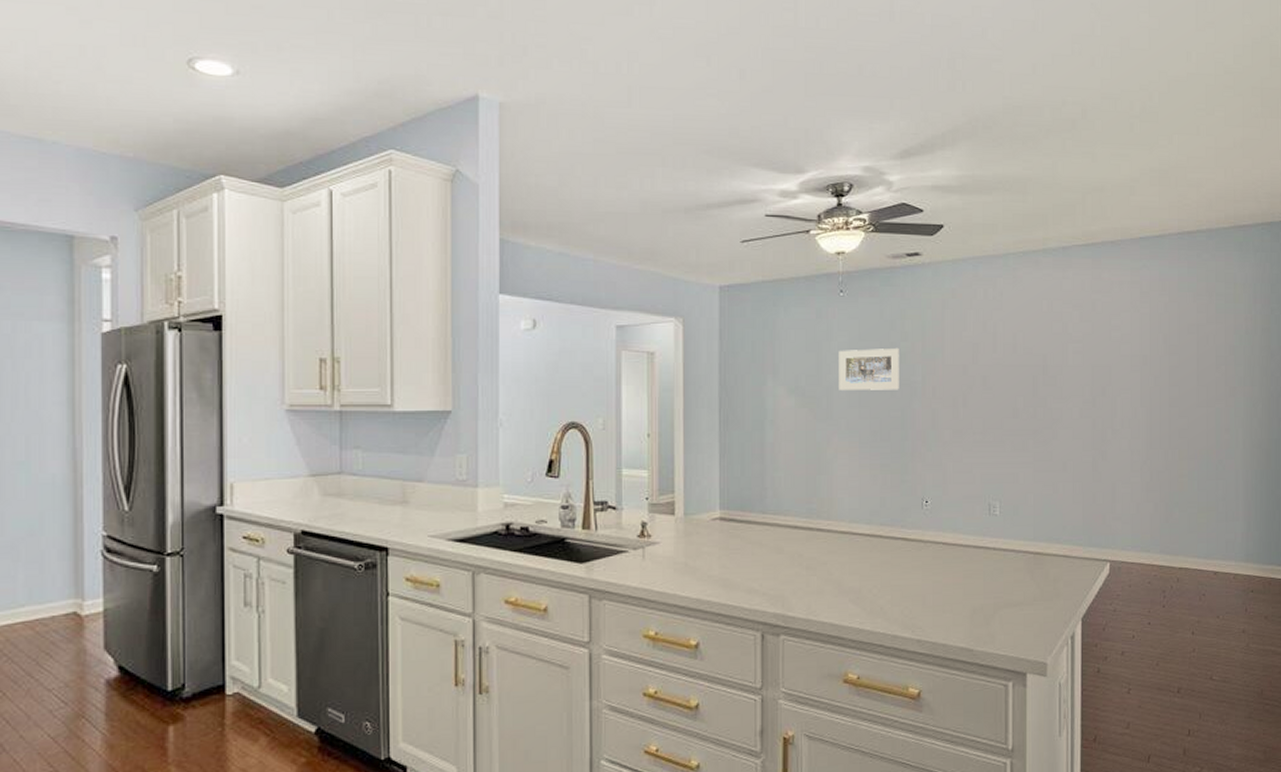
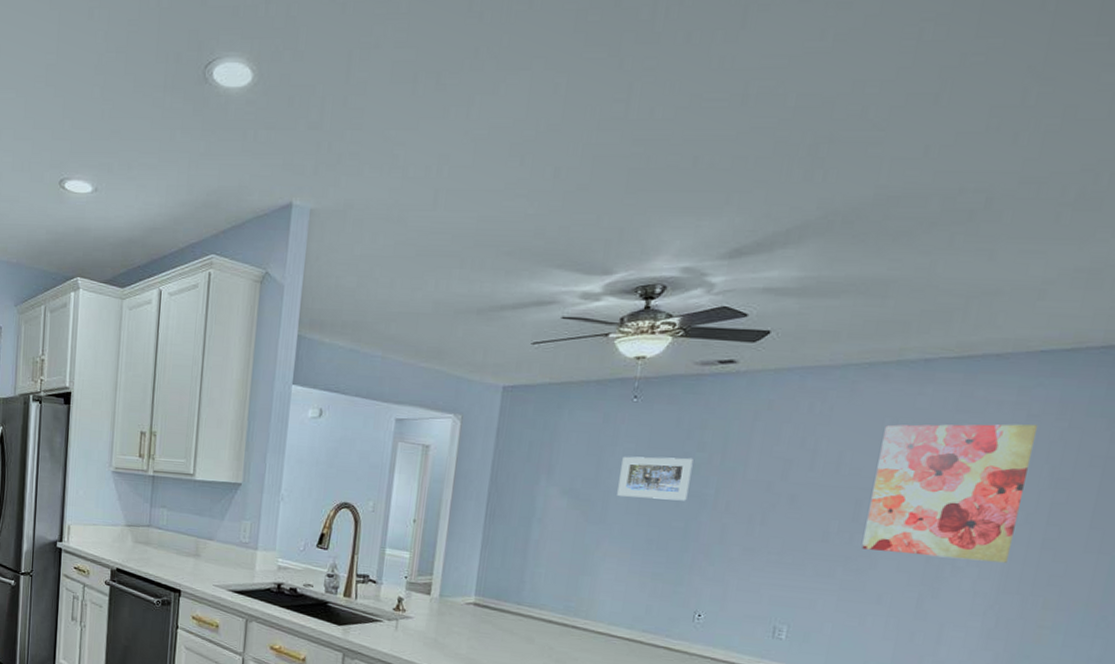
wall art: none [1044,299,1149,422] -> present [861,424,1038,563]

